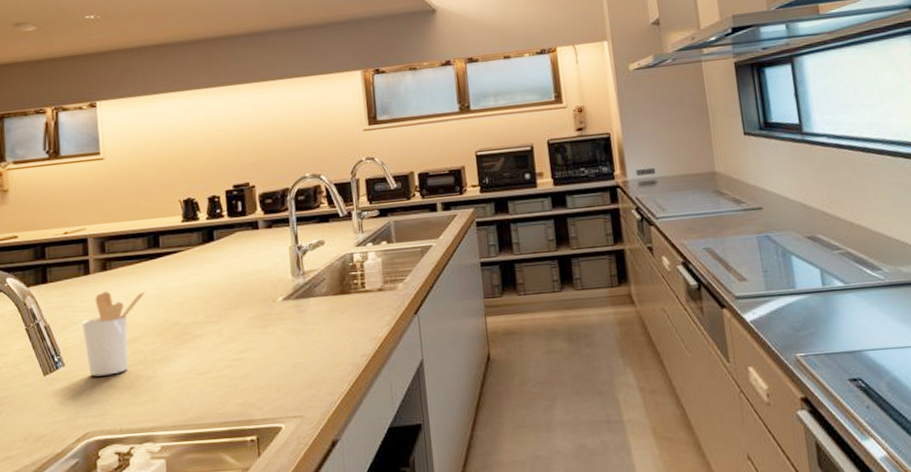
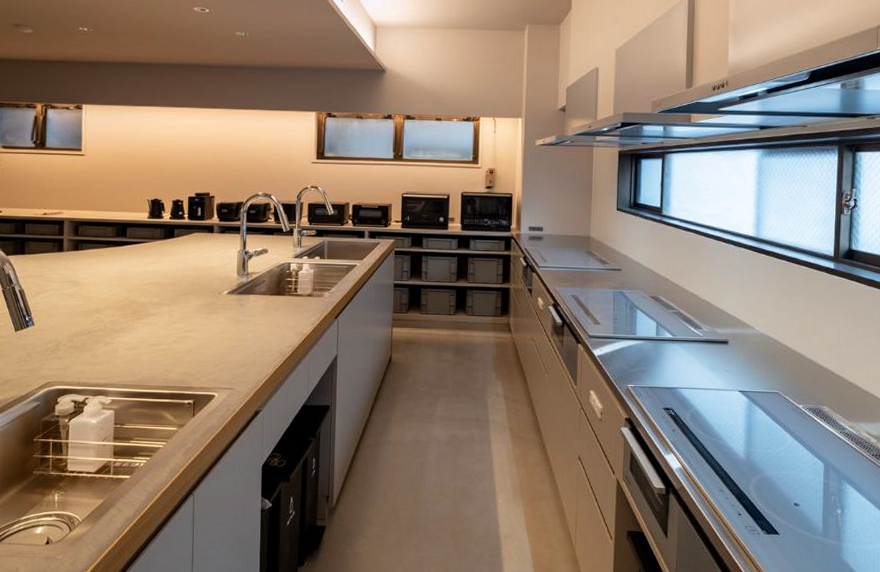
utensil holder: present [82,291,146,377] -> none [52,267,111,337]

